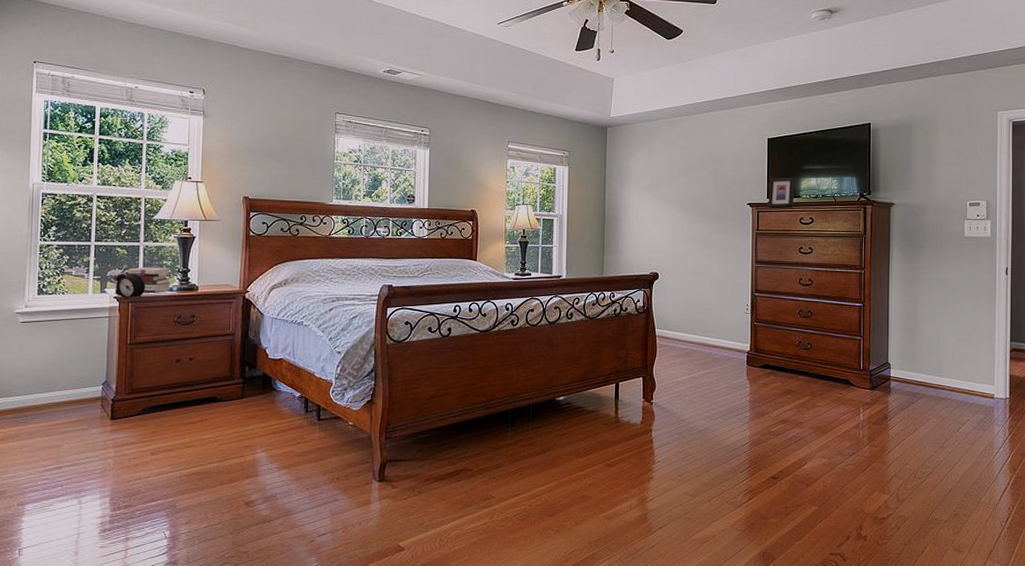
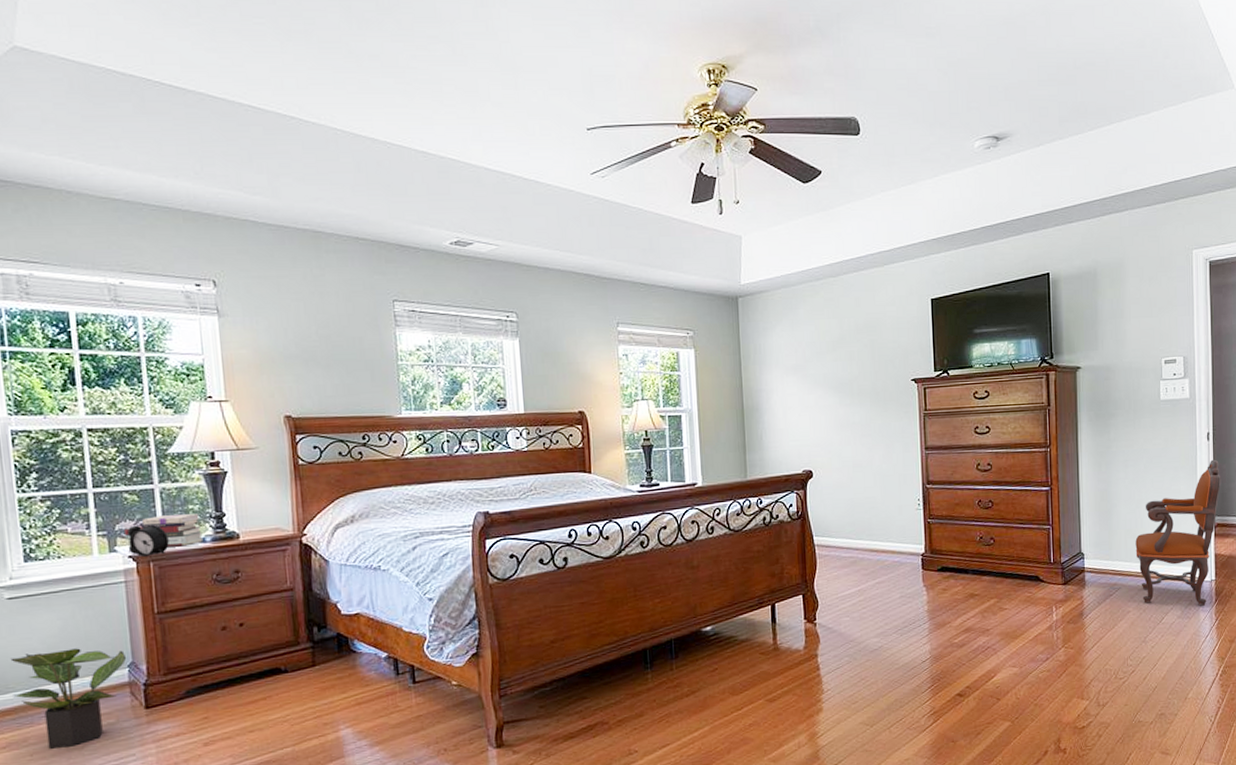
potted plant: none [15,366,102,444] -> present [10,648,127,749]
picture frame: present [768,177,795,209] -> none [935,343,966,383]
armchair: none [937,291,1018,420] -> present [1135,459,1221,606]

